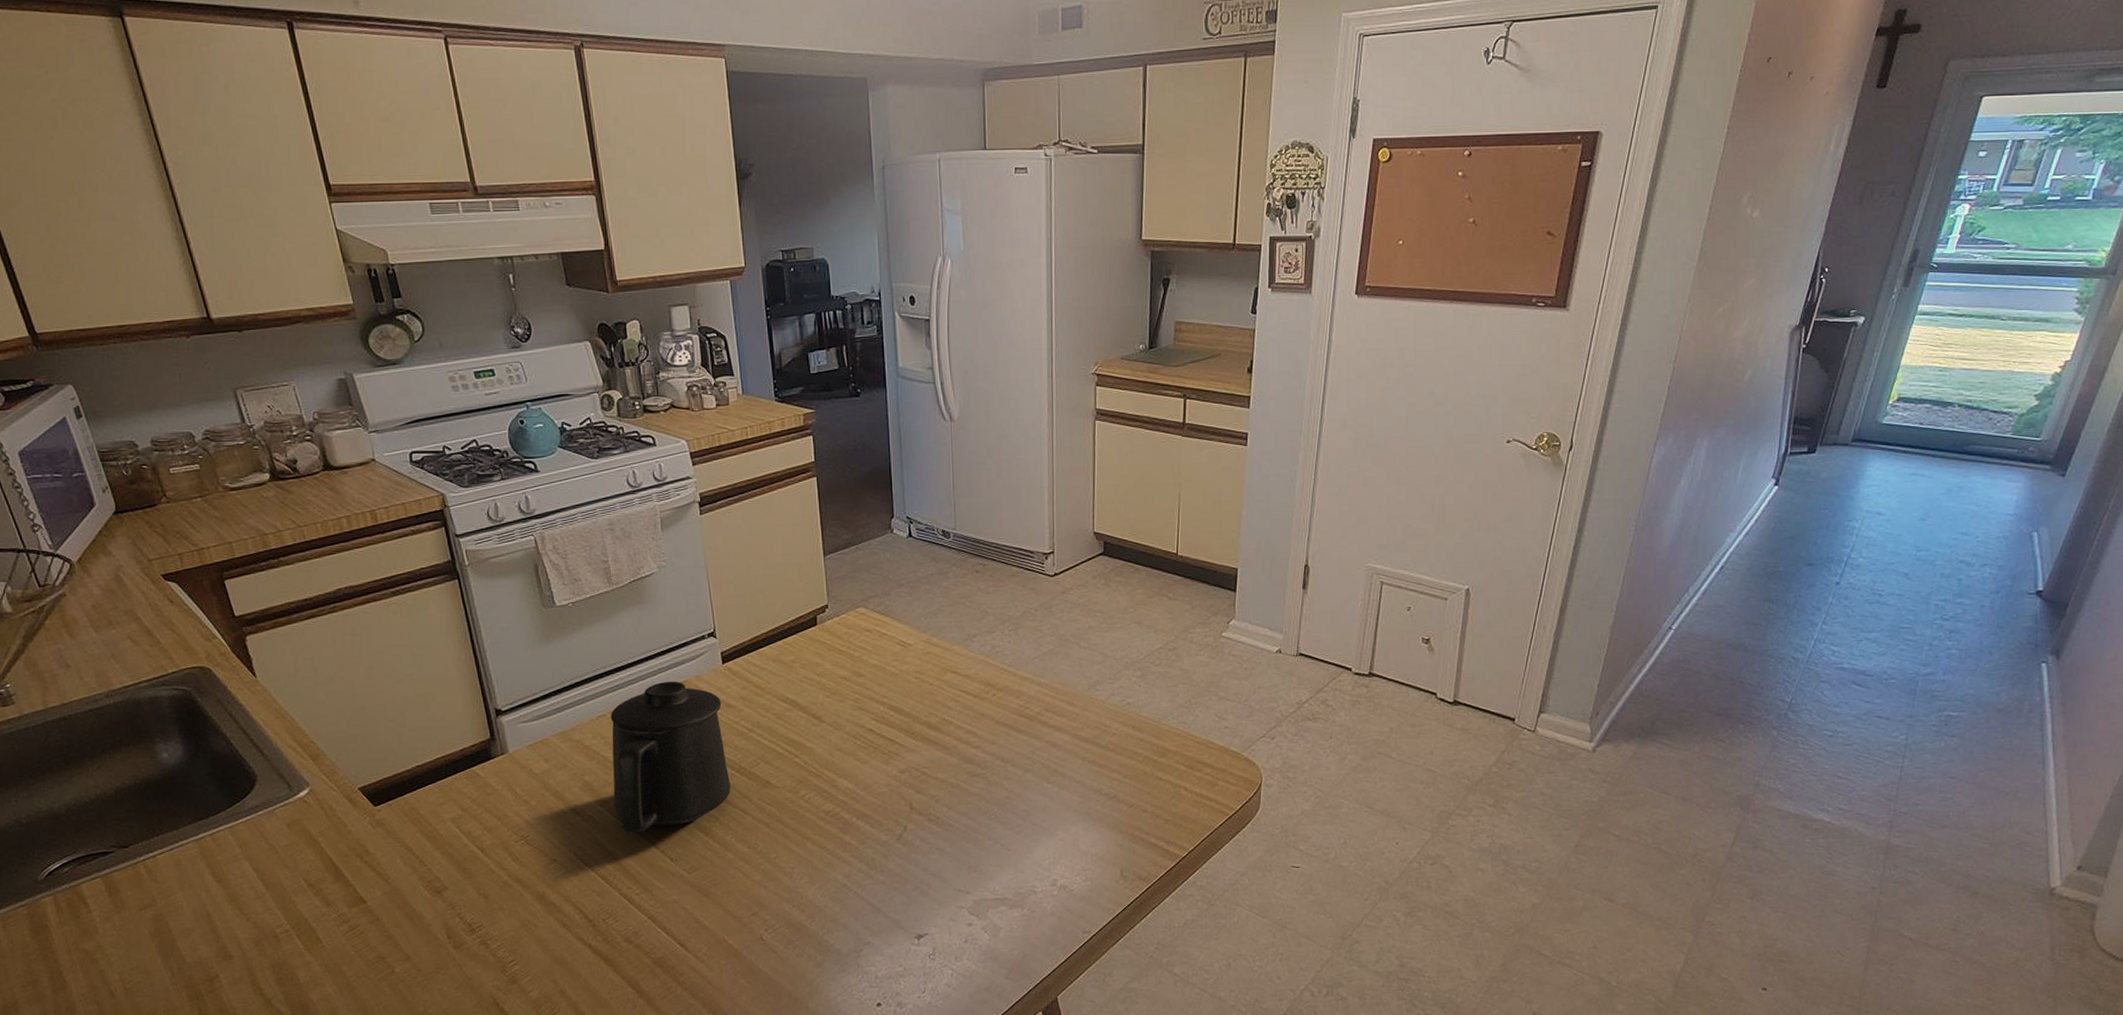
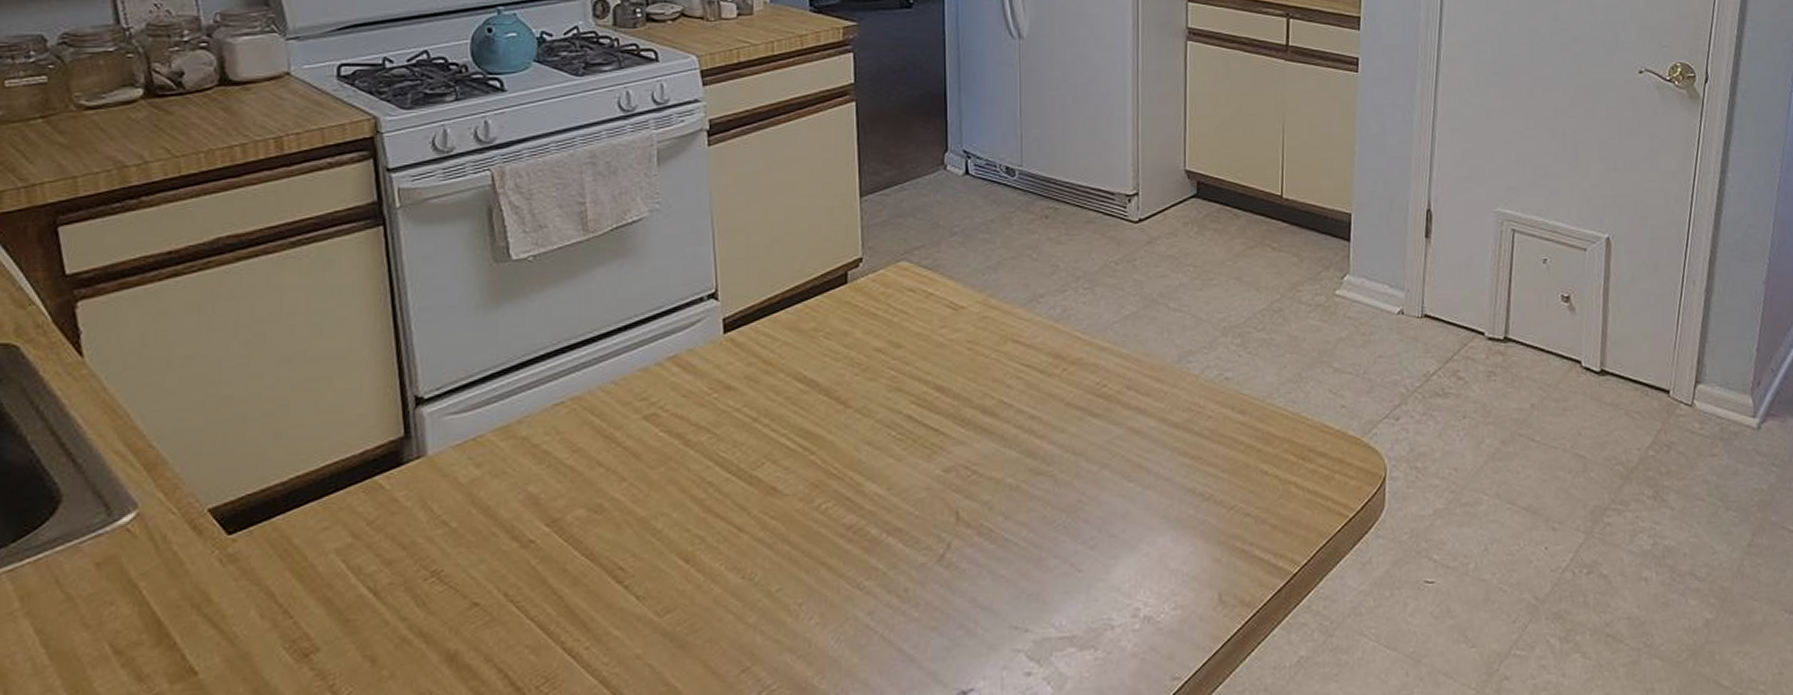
mug: present [610,681,731,833] -> none [565,356,725,563]

